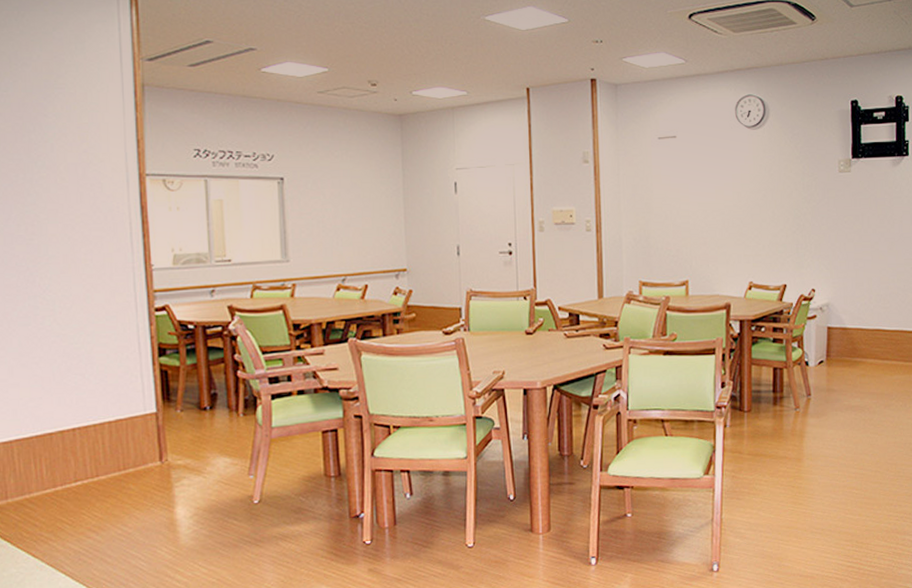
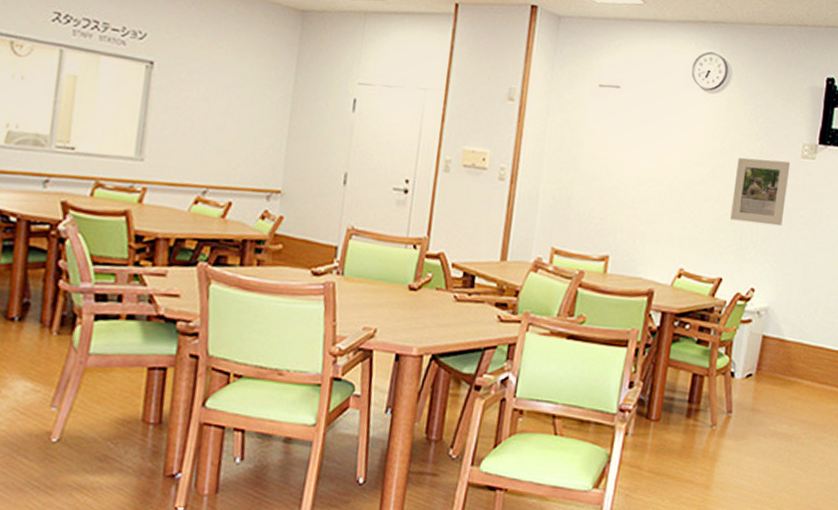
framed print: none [785,177,831,234] -> present [730,157,791,226]

